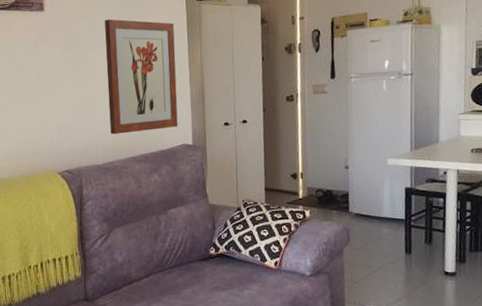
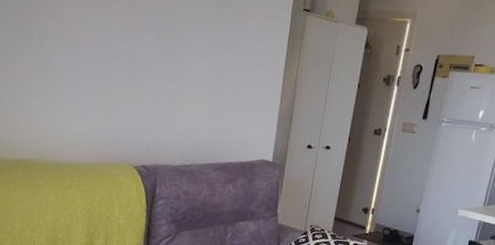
wall art: present [104,19,178,135] -> none [192,14,276,141]

